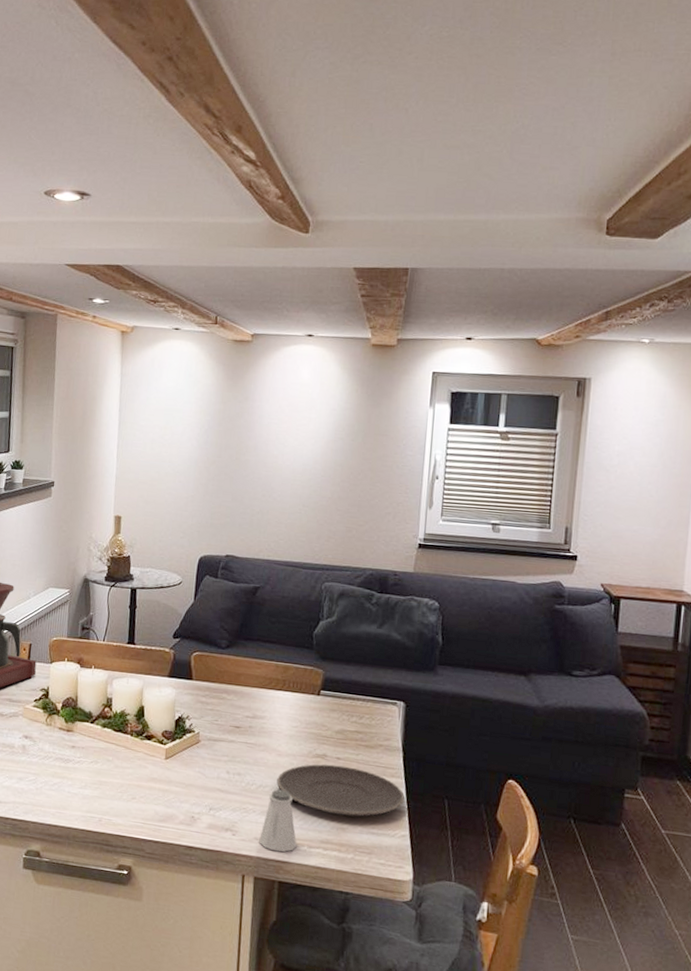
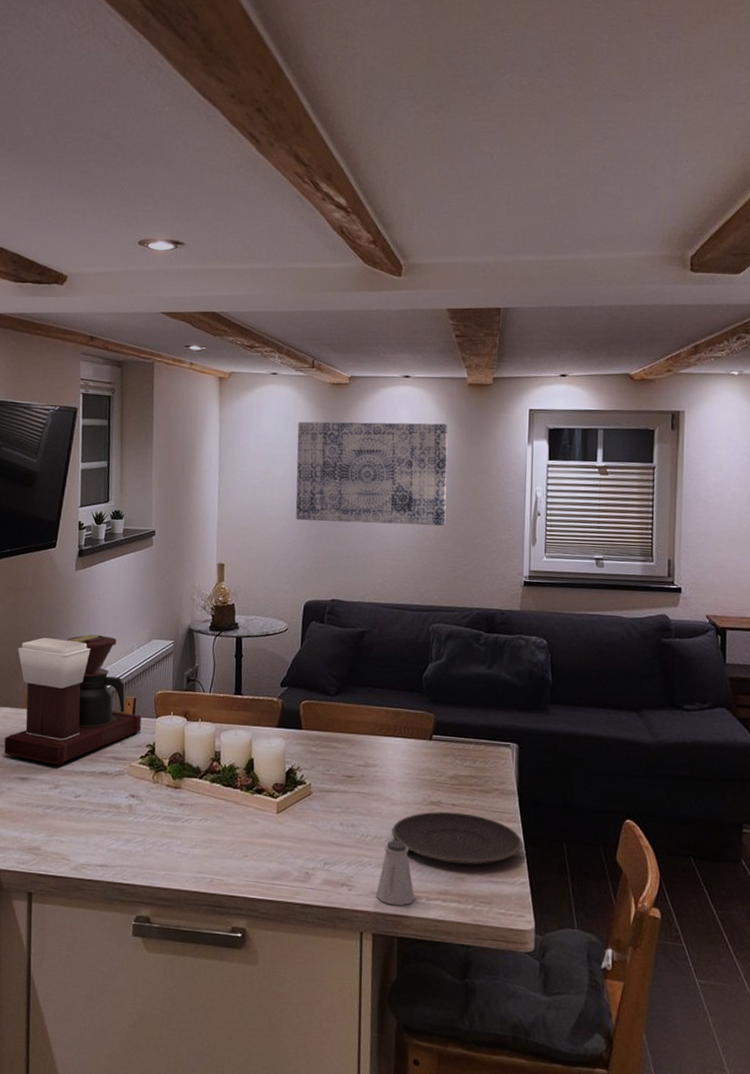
wall art: none [193,377,349,486] -> present [295,421,448,526]

